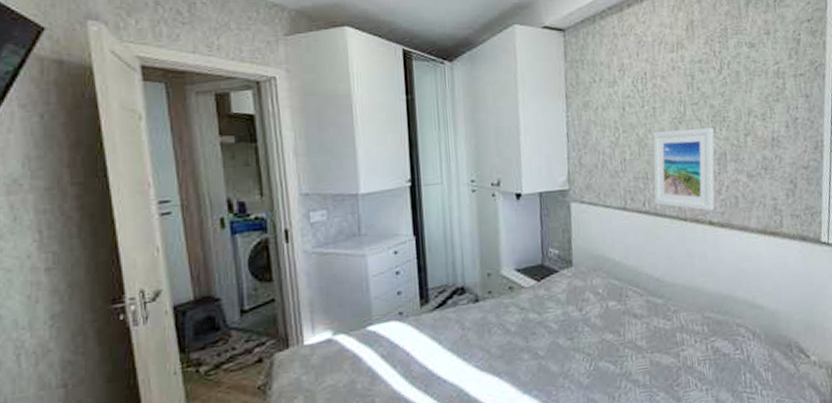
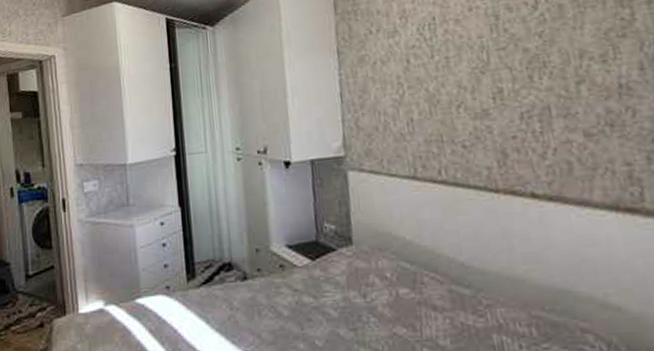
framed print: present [653,127,715,211] -> none [447,75,538,181]

